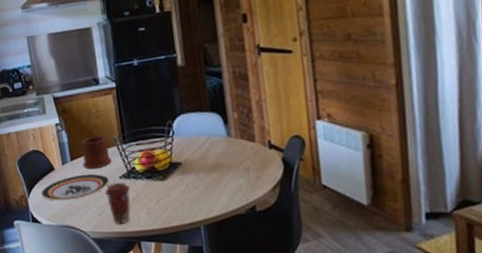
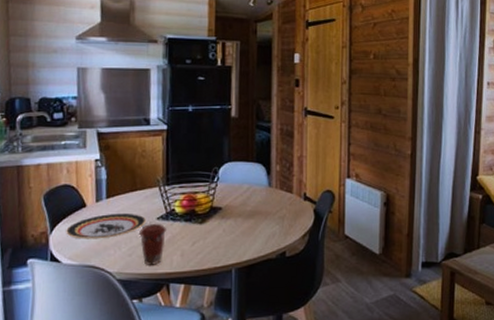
mug: present [81,136,112,169] -> none [119,176,152,209]

